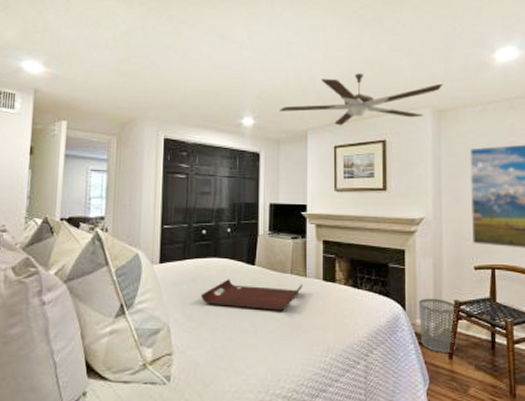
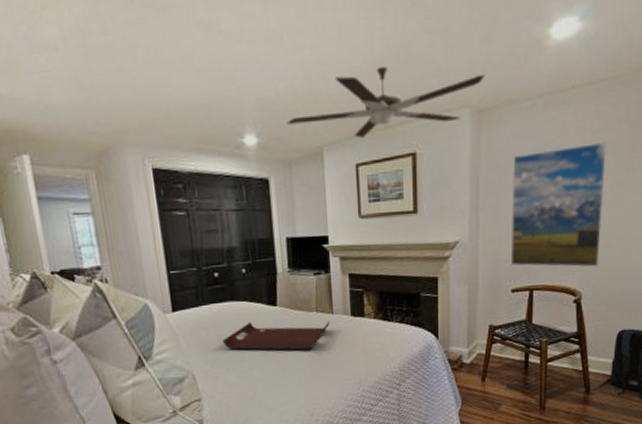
waste bin: present [419,298,457,353] -> none [452,324,490,376]

